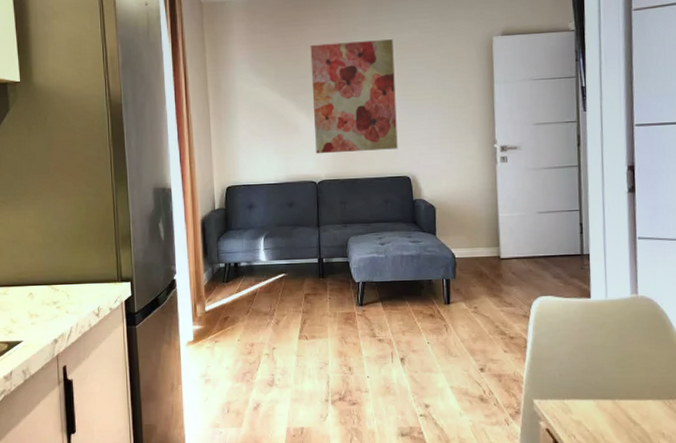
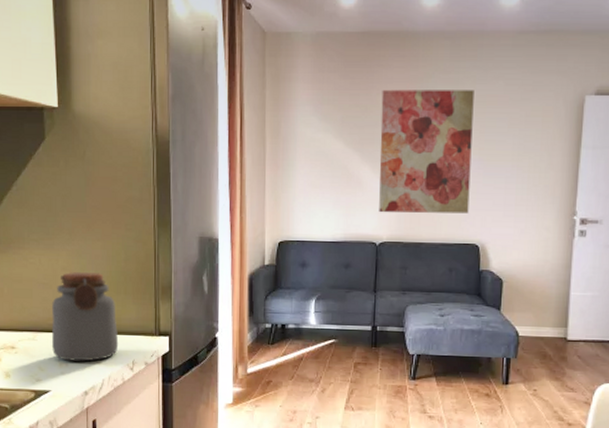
jar: none [21,228,84,312] -> present [51,272,119,362]

